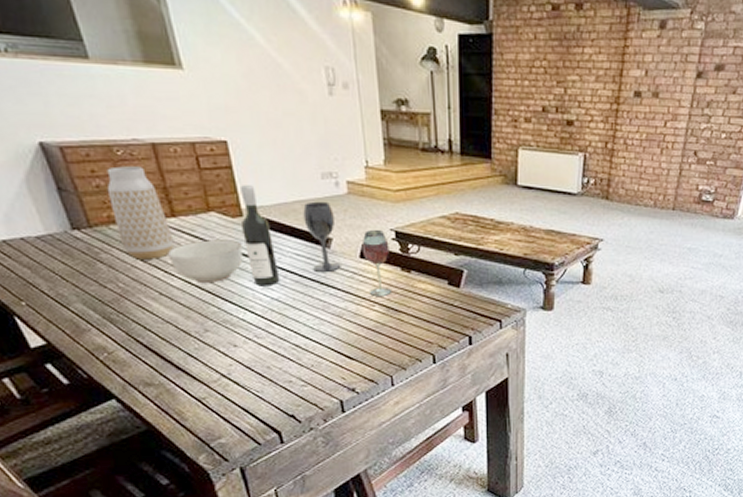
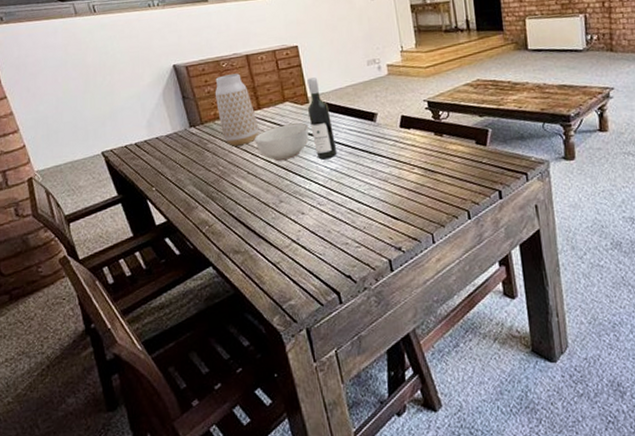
wine glass: present [303,201,341,272] -> none [354,83,385,143]
wineglass: present [361,230,391,296] -> none [401,102,427,160]

